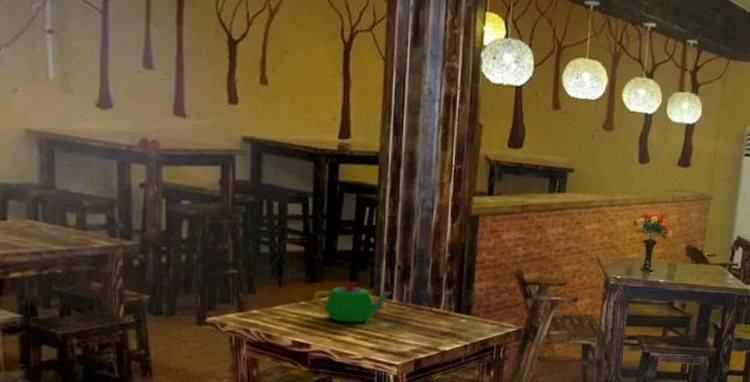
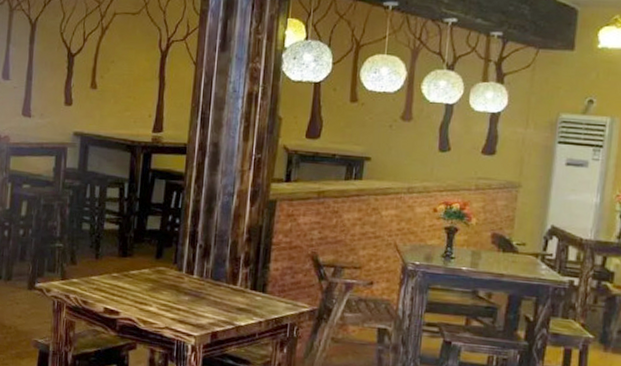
teapot: present [314,282,391,323] -> none [124,258,193,295]

